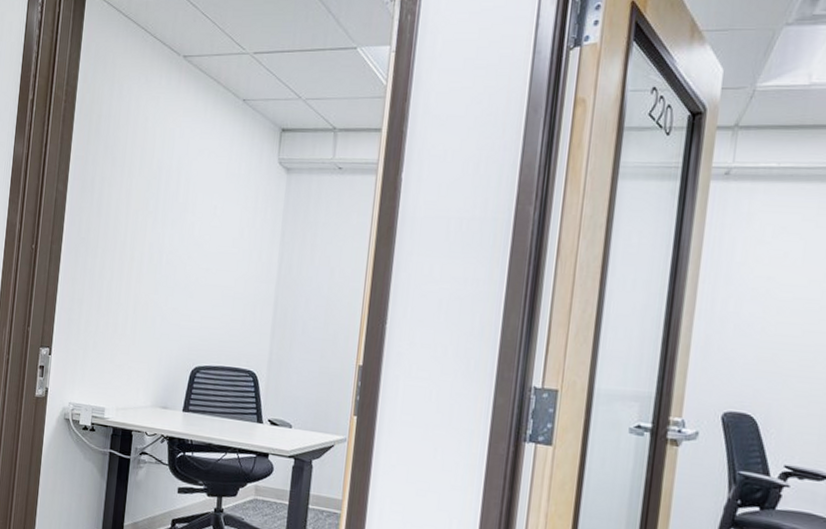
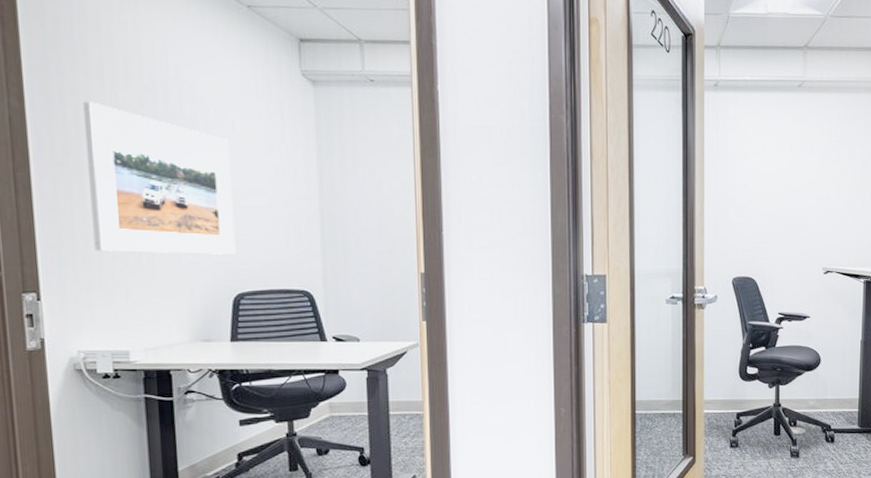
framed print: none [95,186,209,330] -> present [82,101,236,255]

